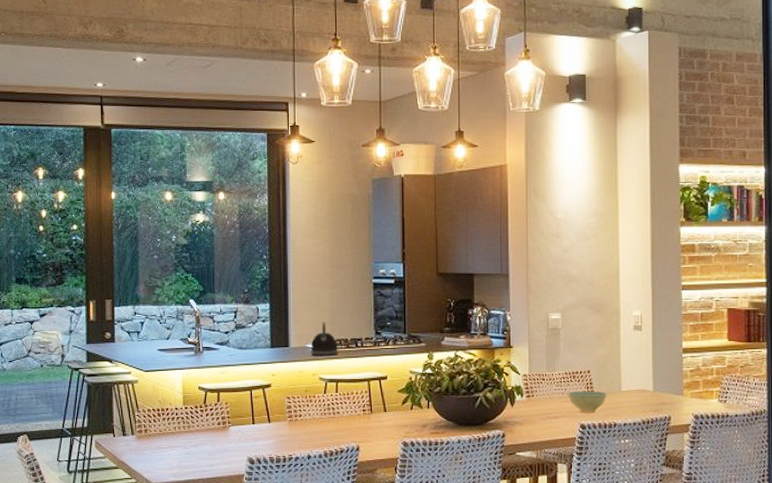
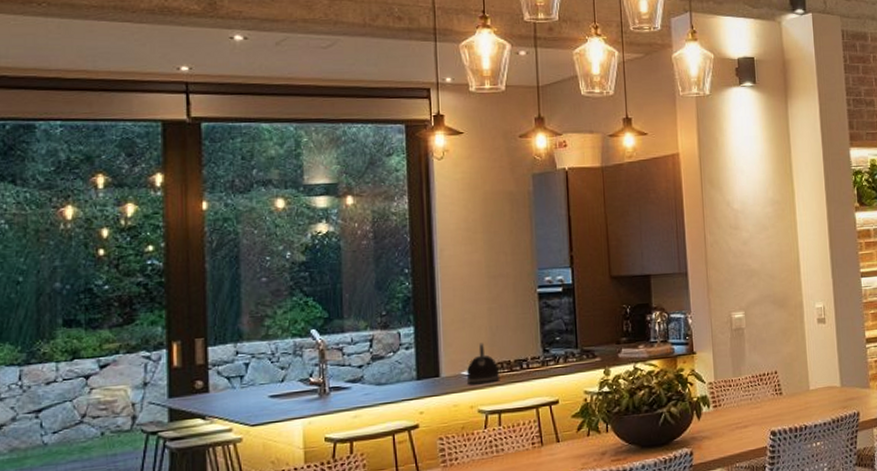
bowl: present [567,390,608,414] -> none [755,392,796,419]

